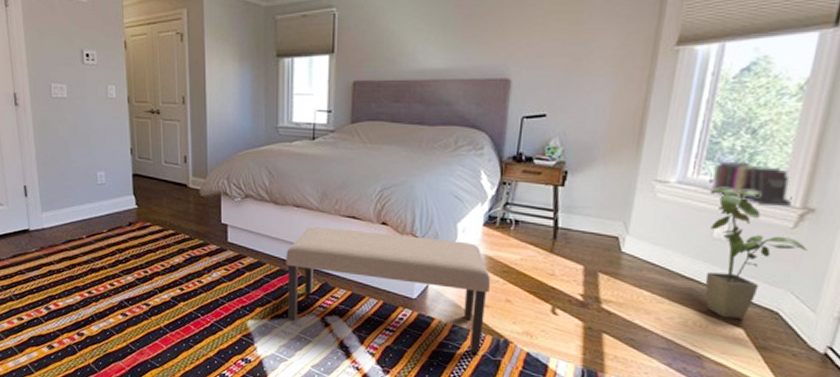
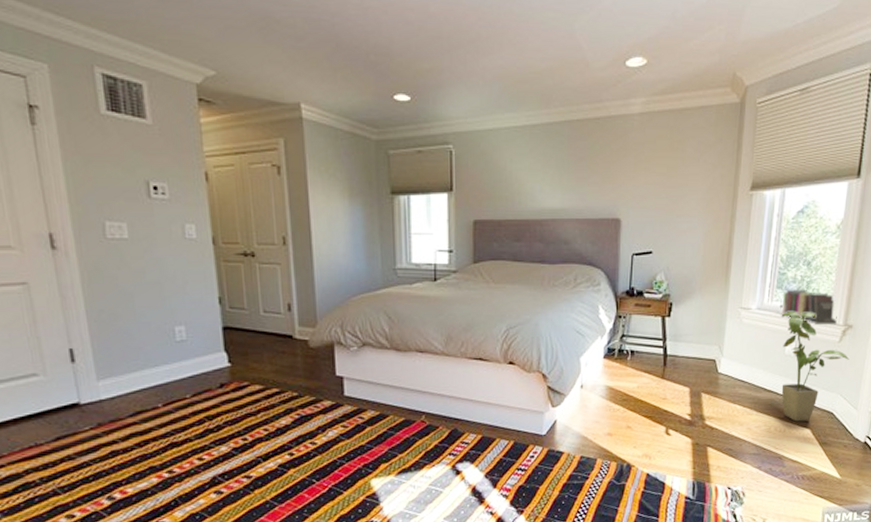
bench: present [286,227,490,353] -> none [411,371,612,480]

